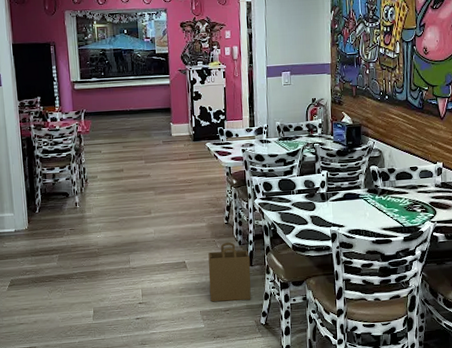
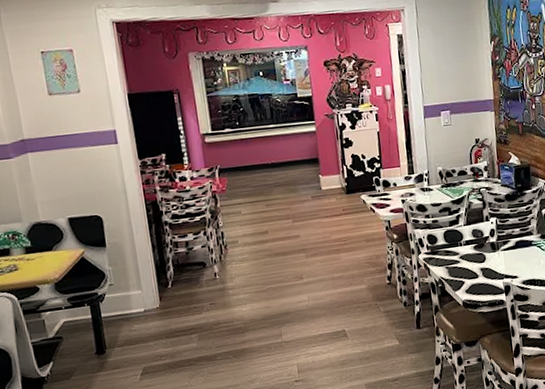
shopping bag: present [208,241,251,302] -> none [370,304,421,373]

